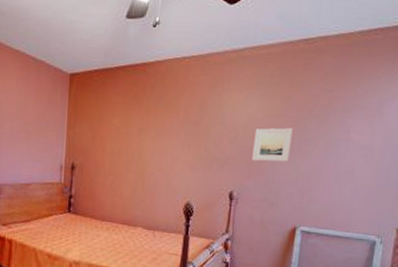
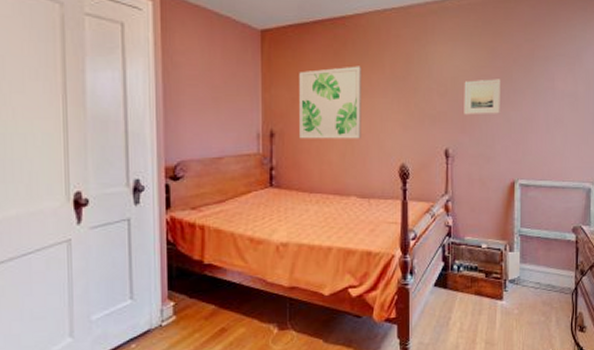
wall art: none [96,109,157,177] -> present [299,66,361,139]

